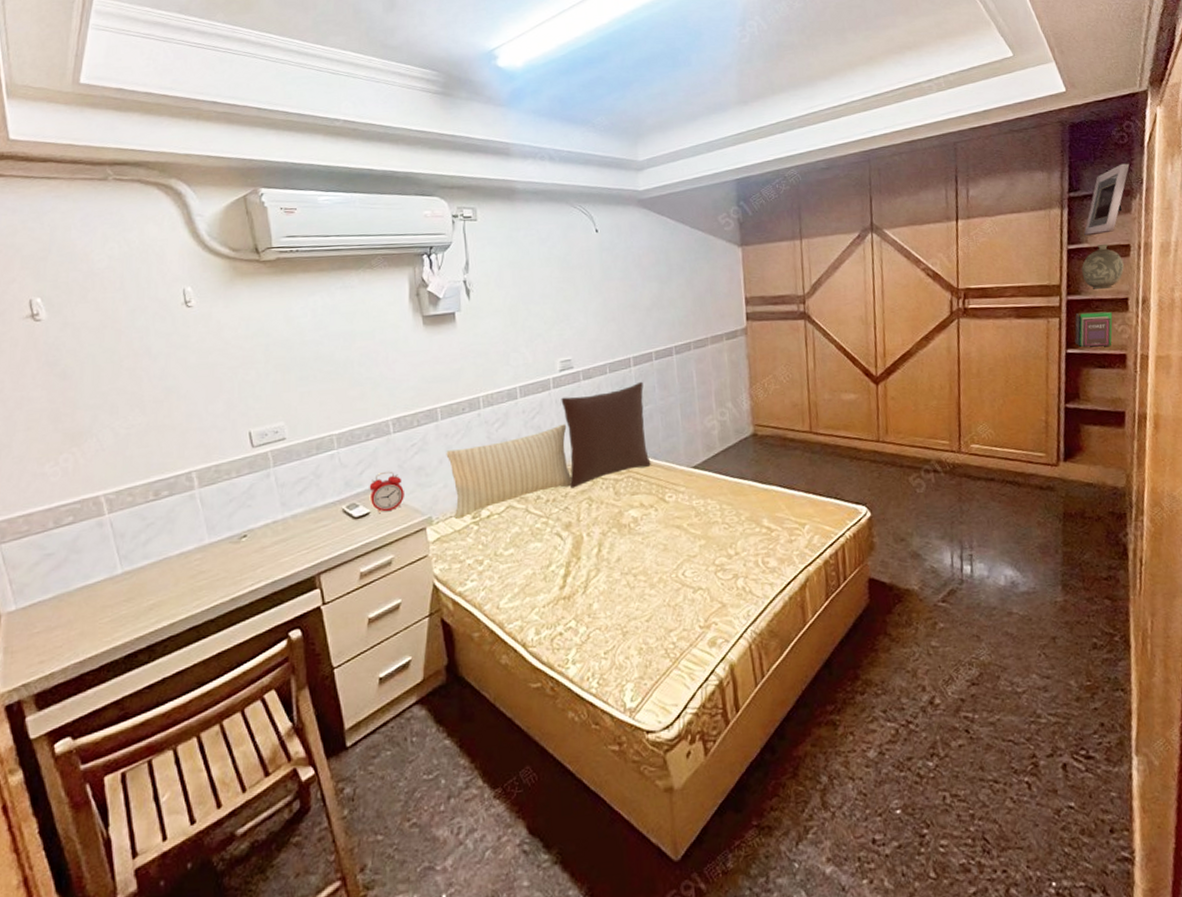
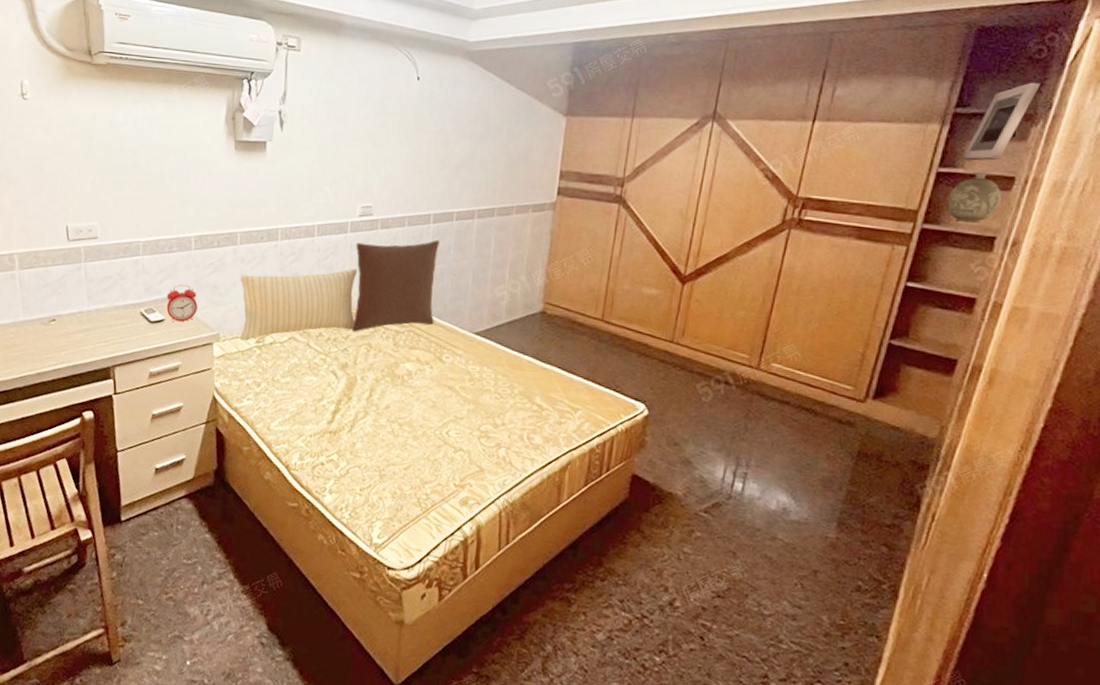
books: present [1074,311,1113,348] -> none [919,243,973,288]

